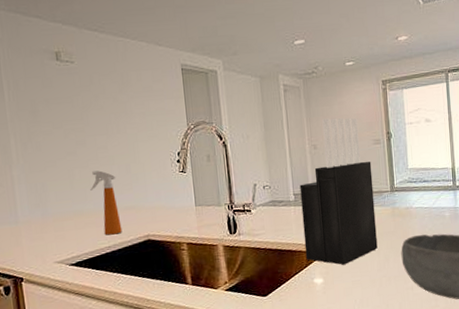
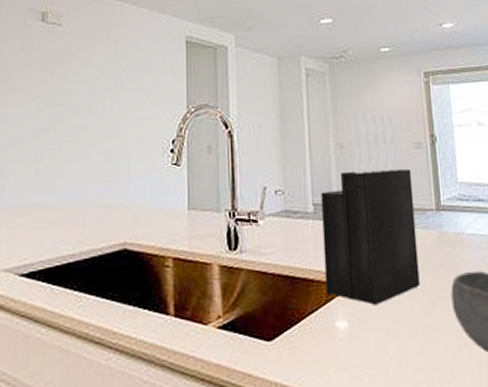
spray bottle: present [90,170,122,236] -> none [59,155,94,239]

